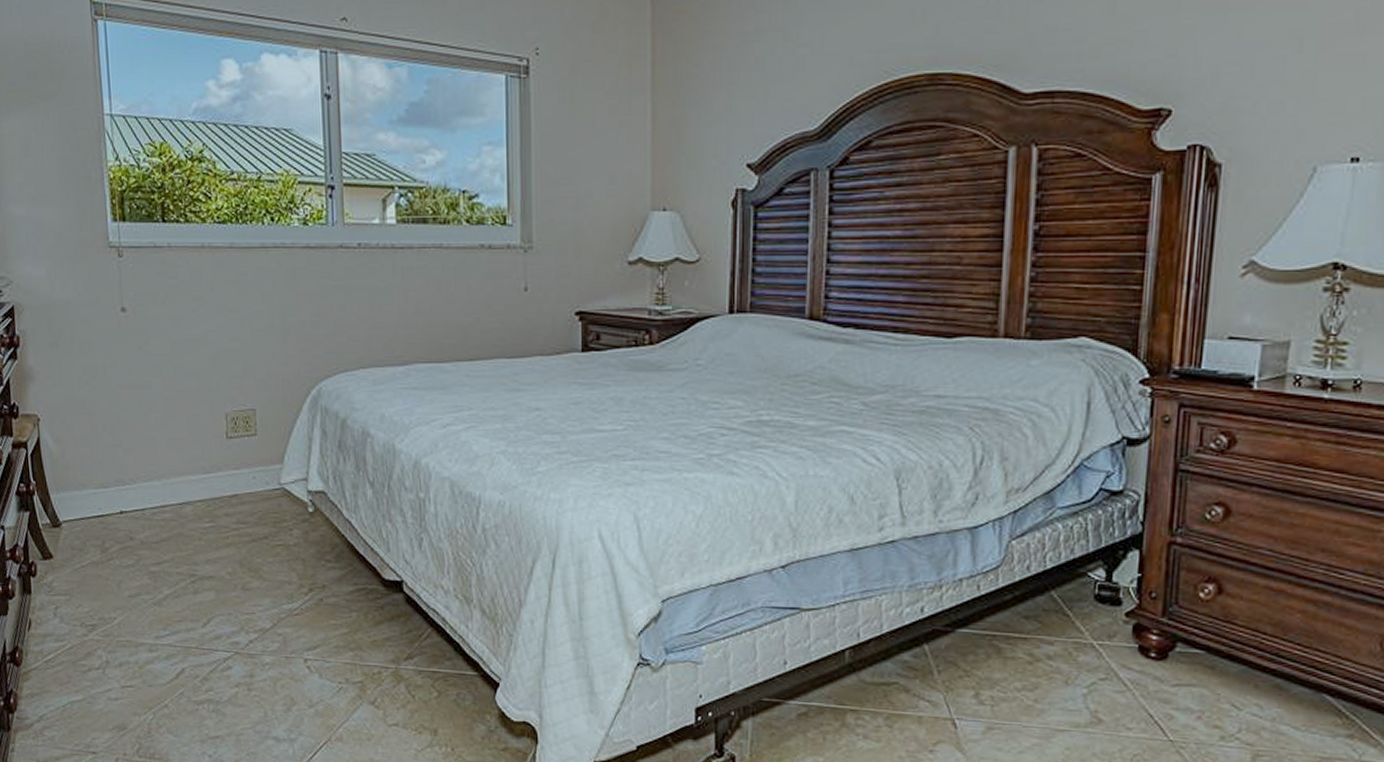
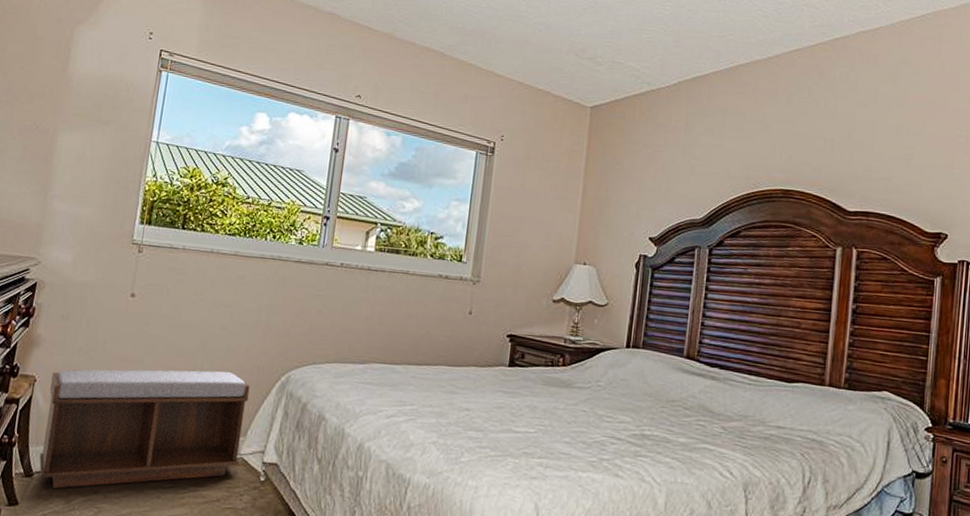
bench: none [55,389,282,538] -> present [39,369,250,489]

